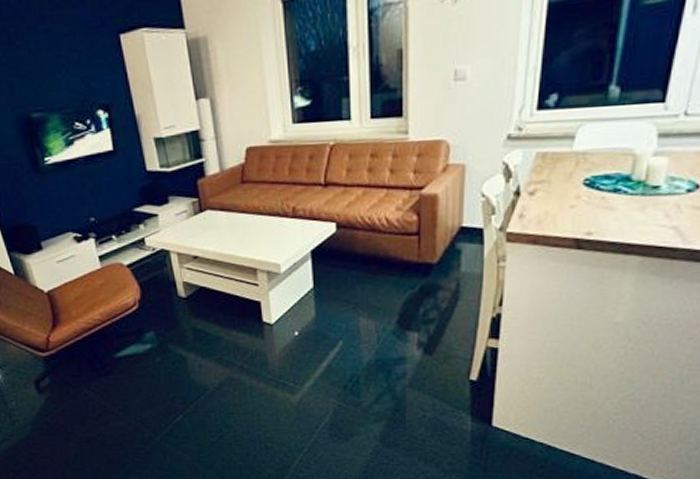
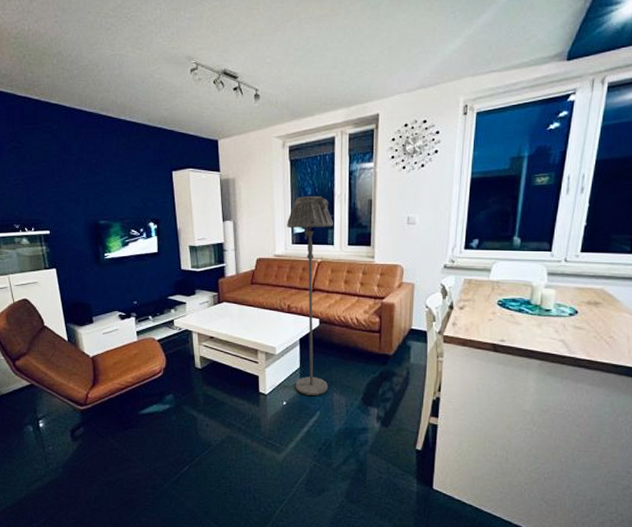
floor lamp: none [284,51,353,322] -> present [287,196,333,396]

